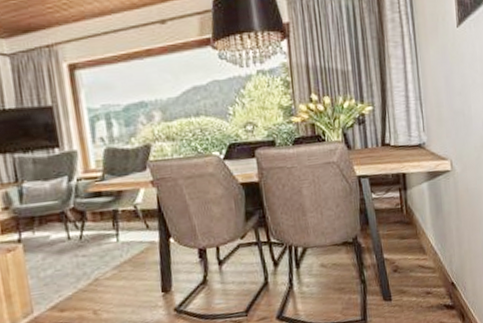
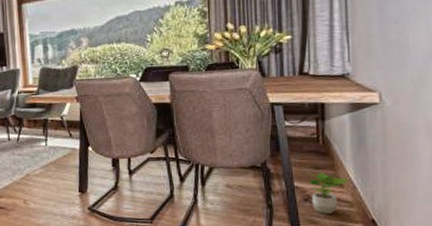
potted plant: none [396,240,431,283] -> present [308,171,350,214]

